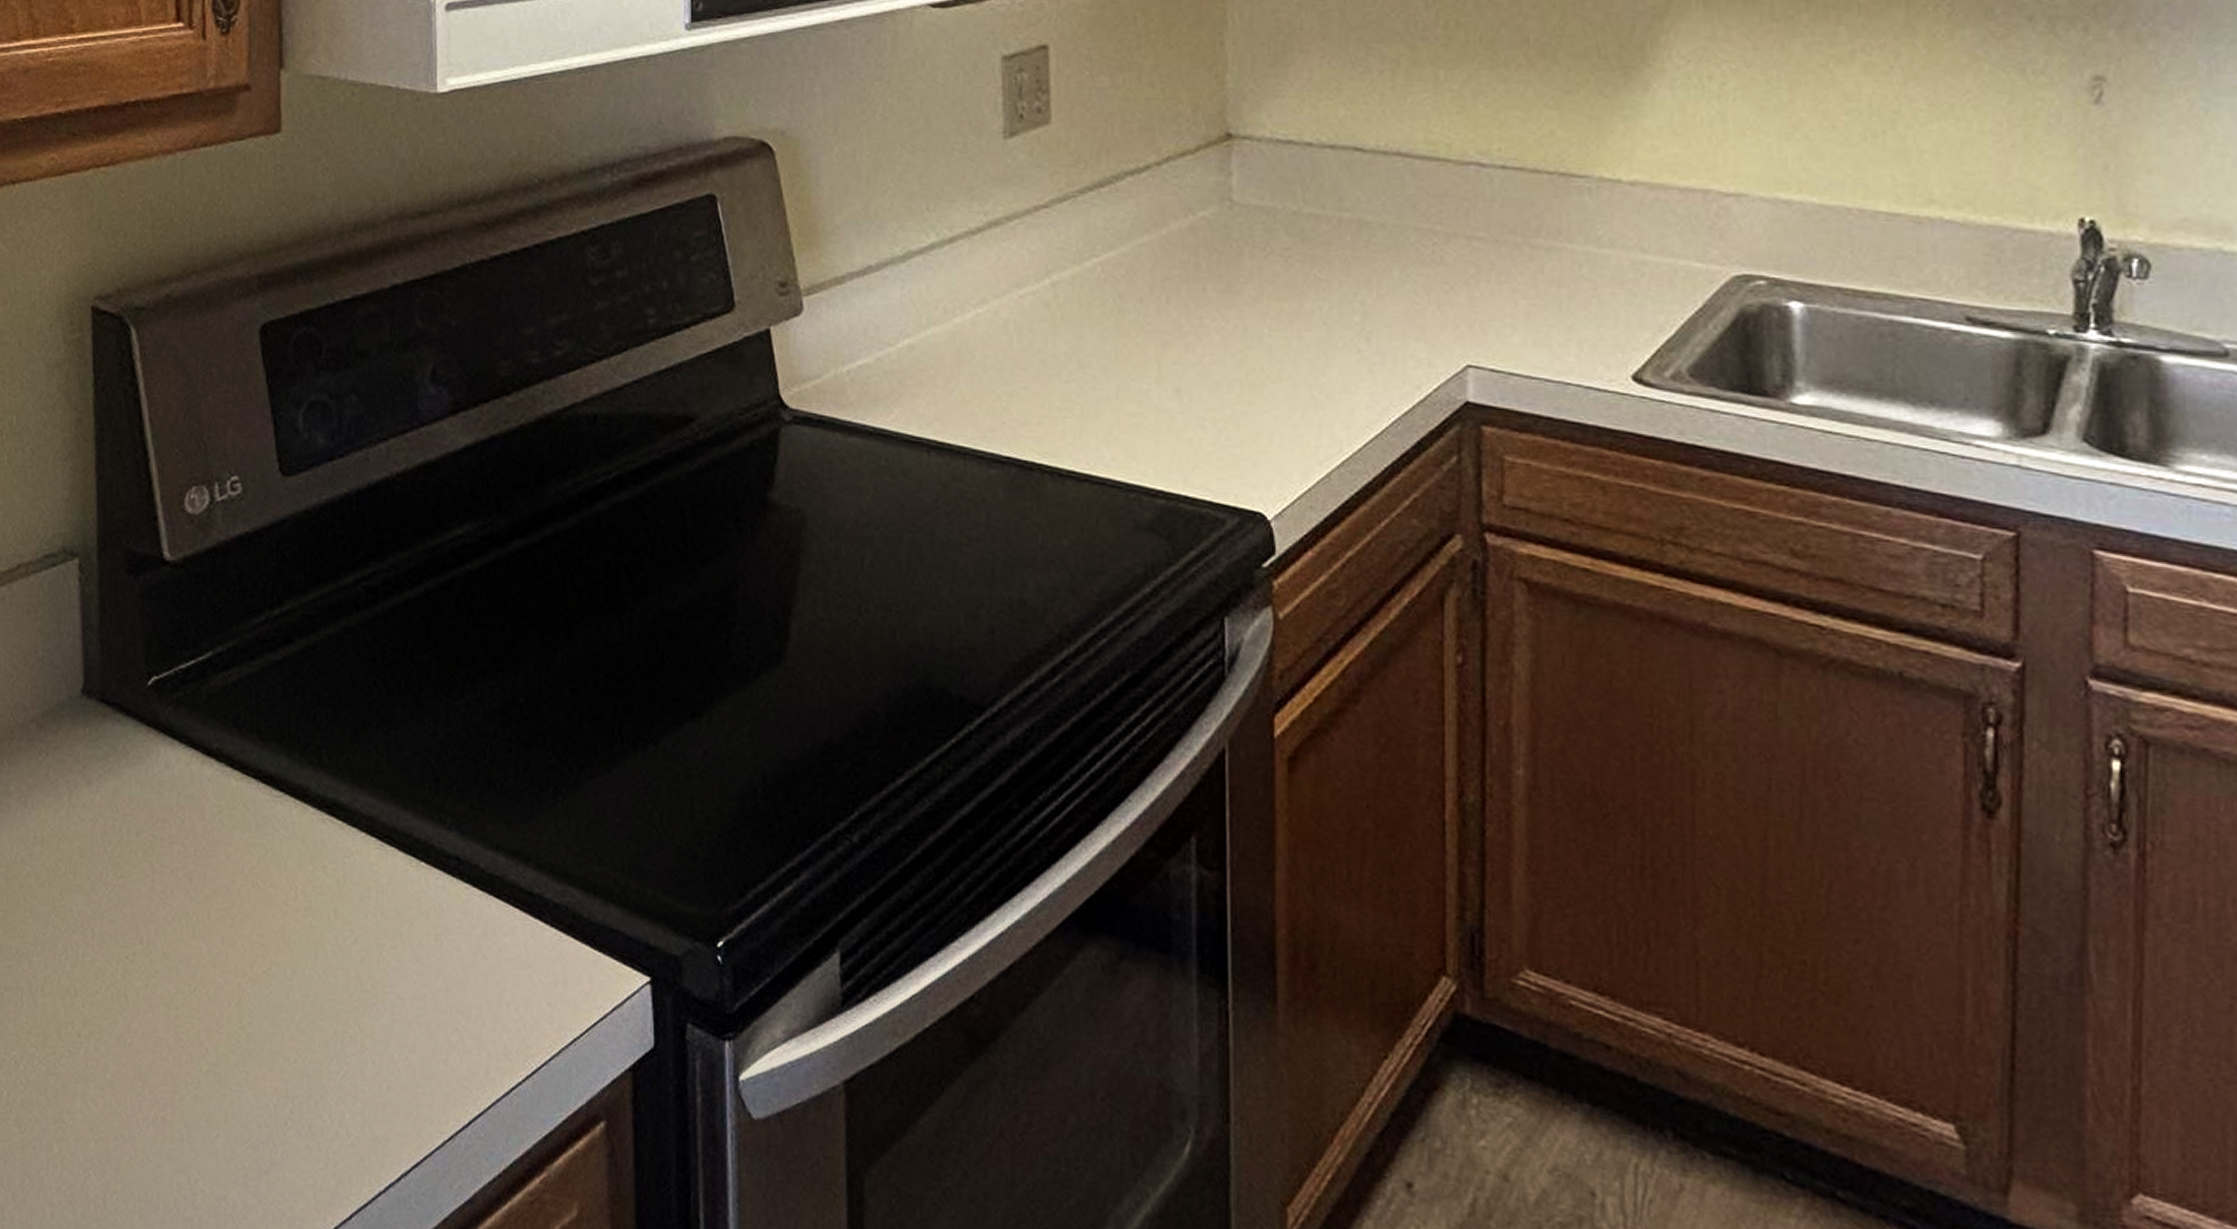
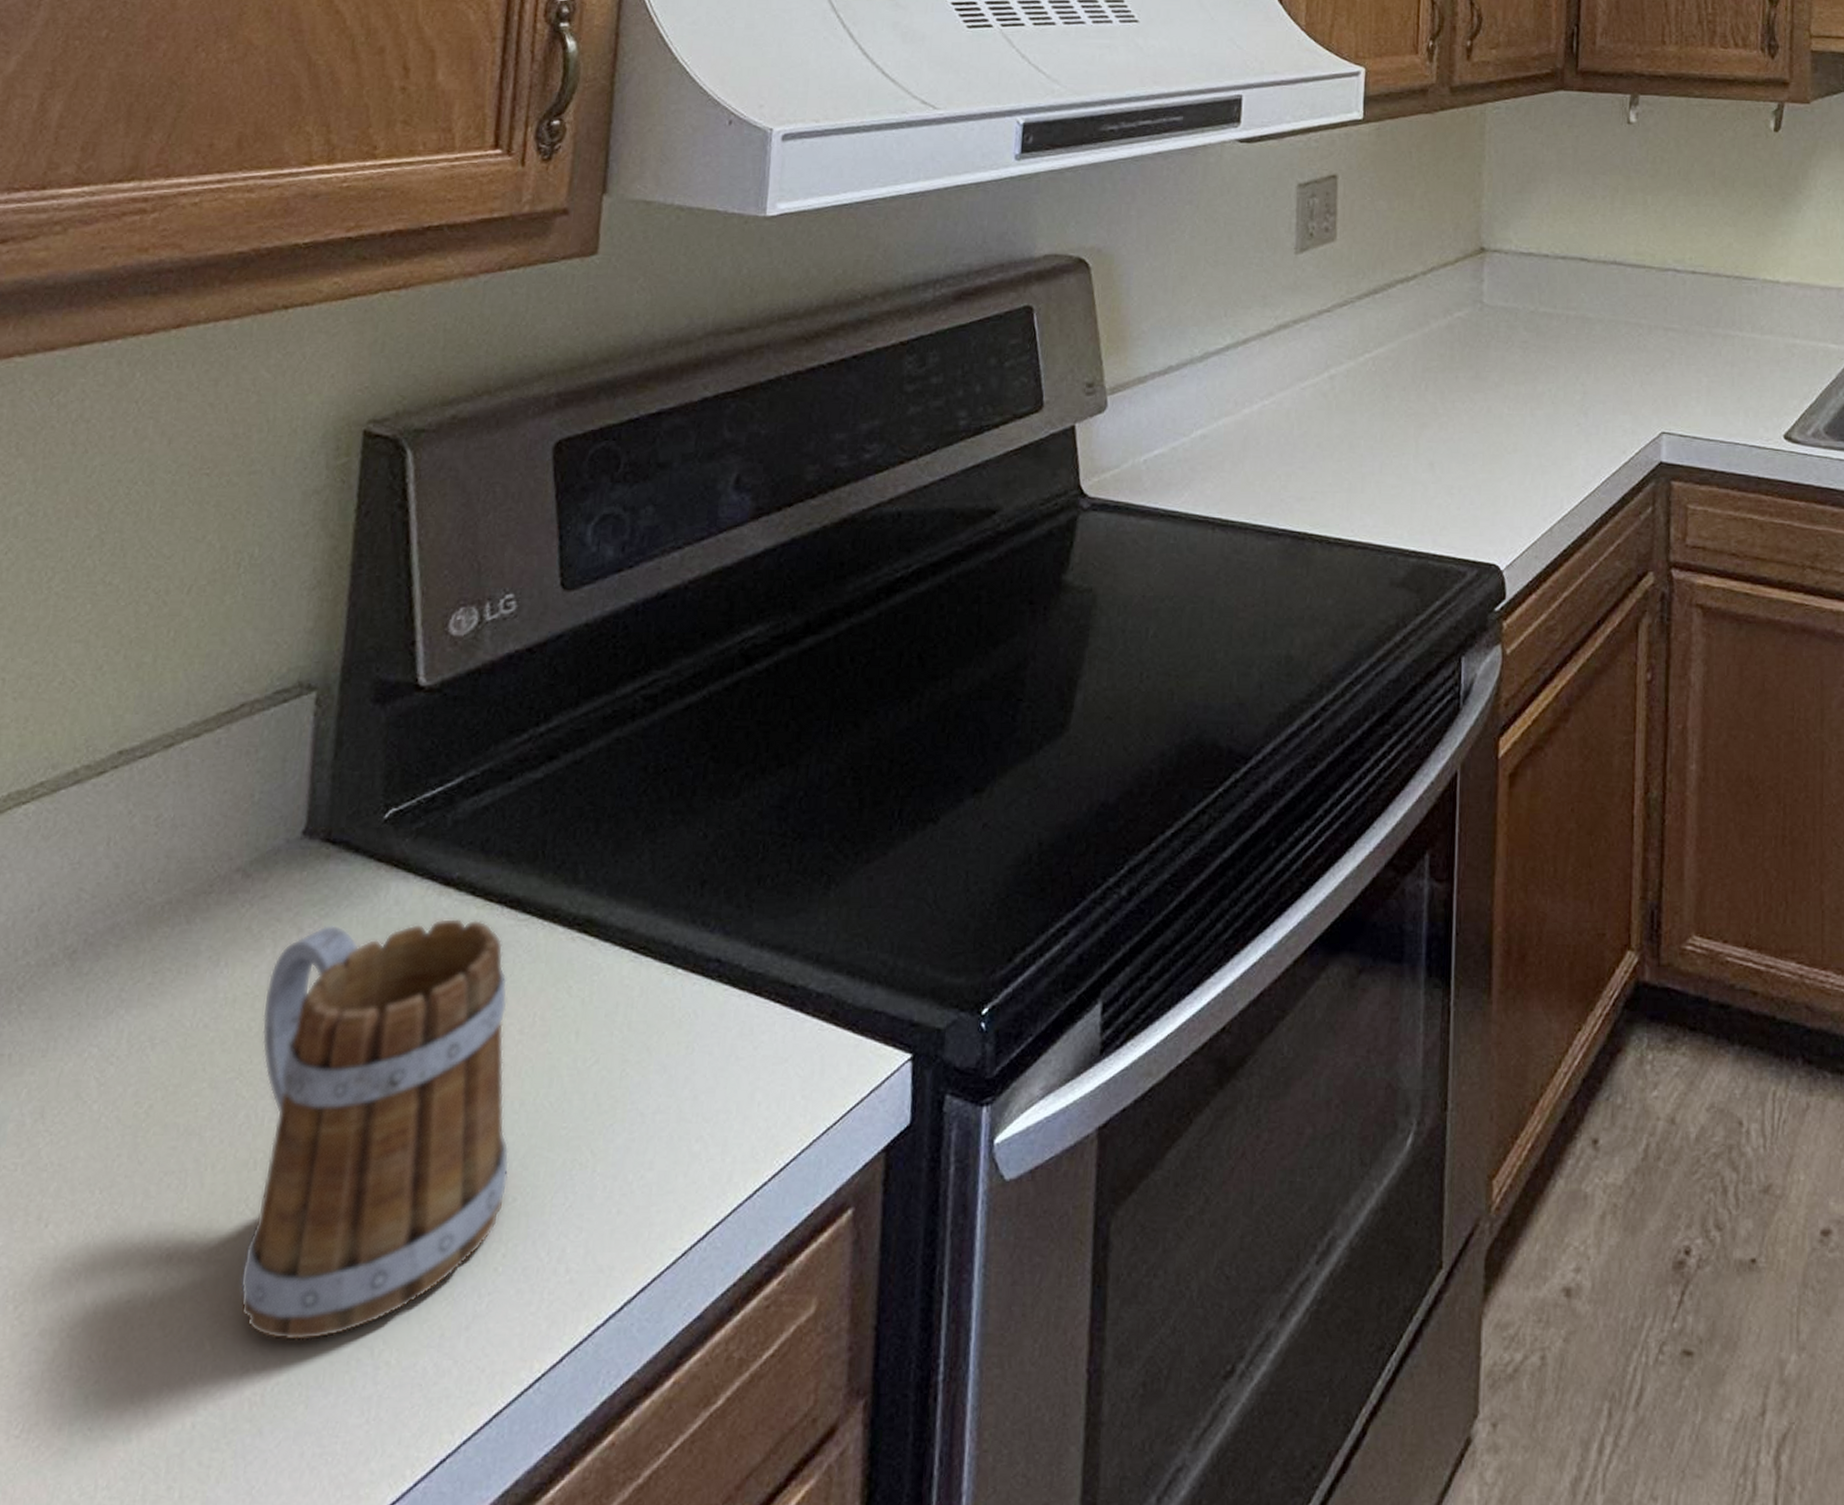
mug: none [66,780,289,1159] -> present [239,918,510,1340]

